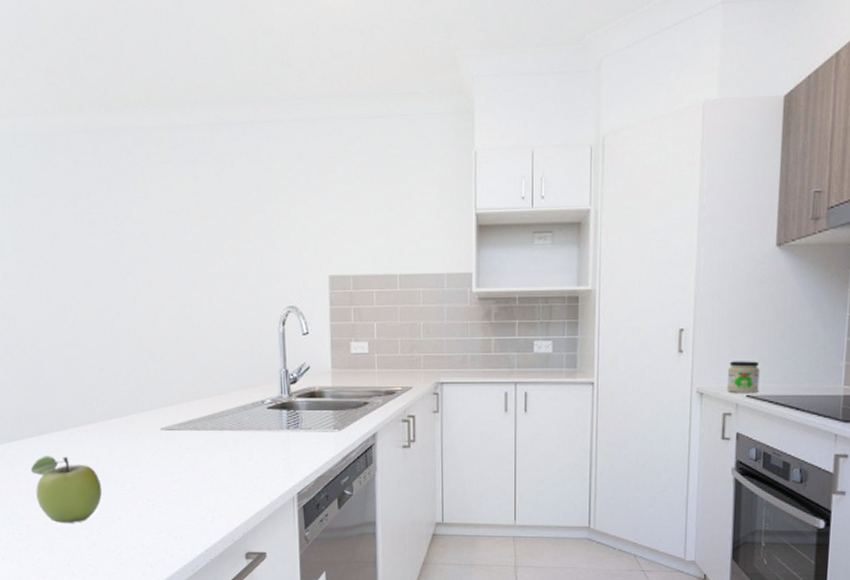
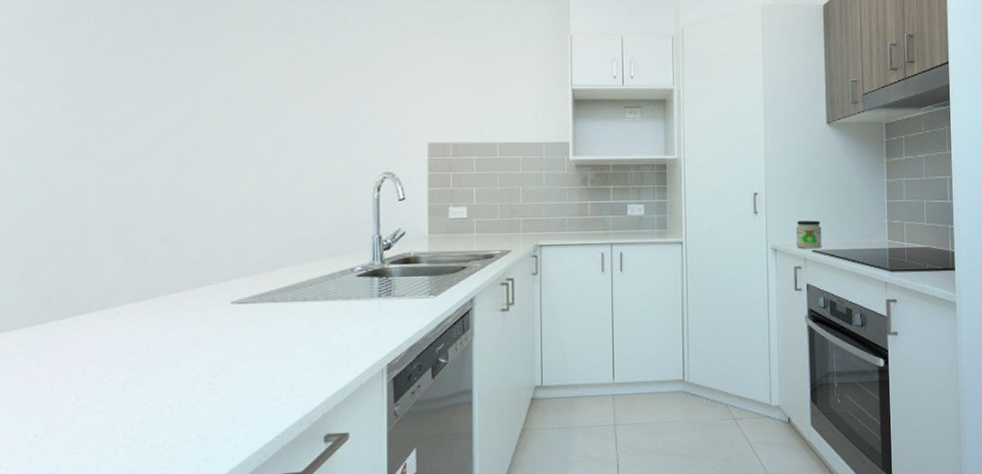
fruit: present [30,456,102,523] -> none [58,338,152,419]

